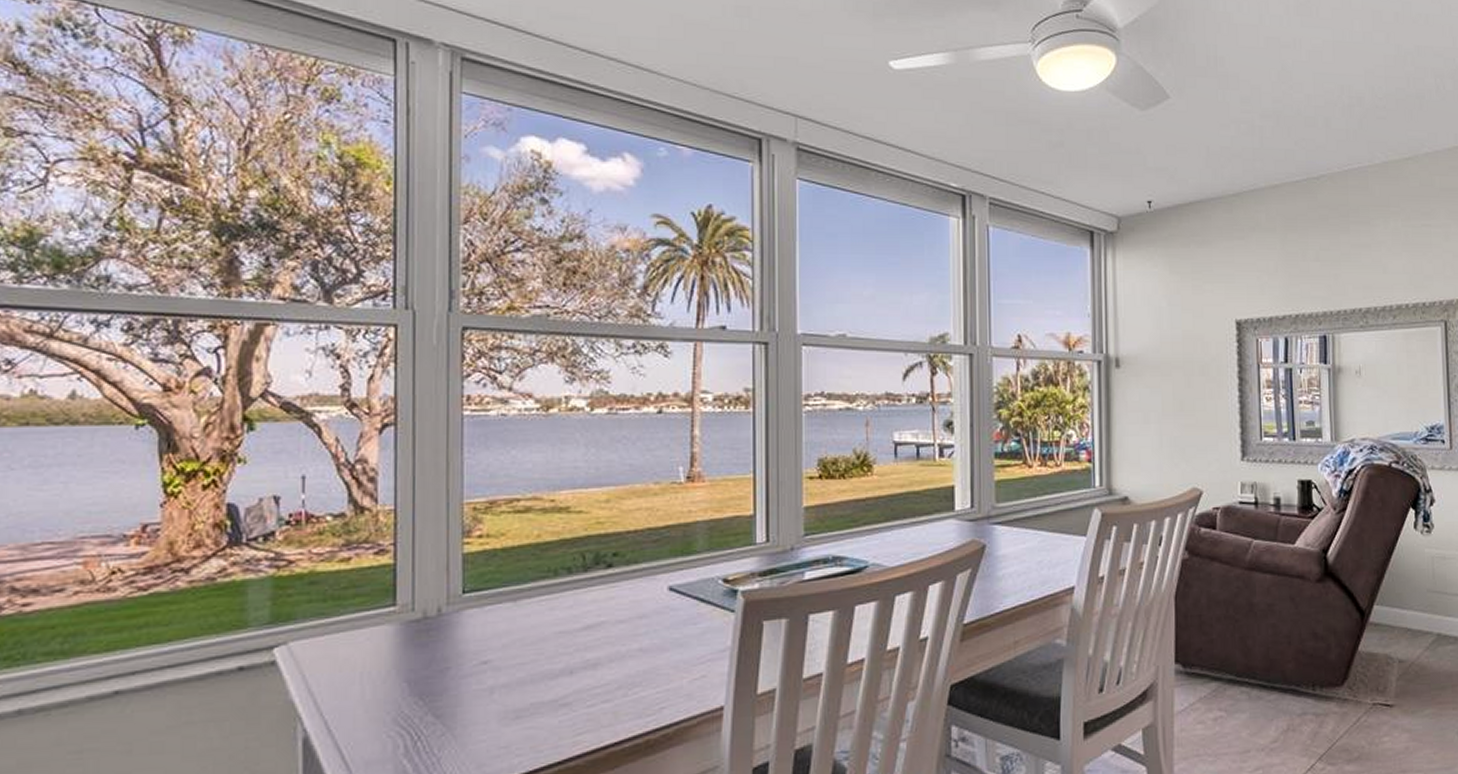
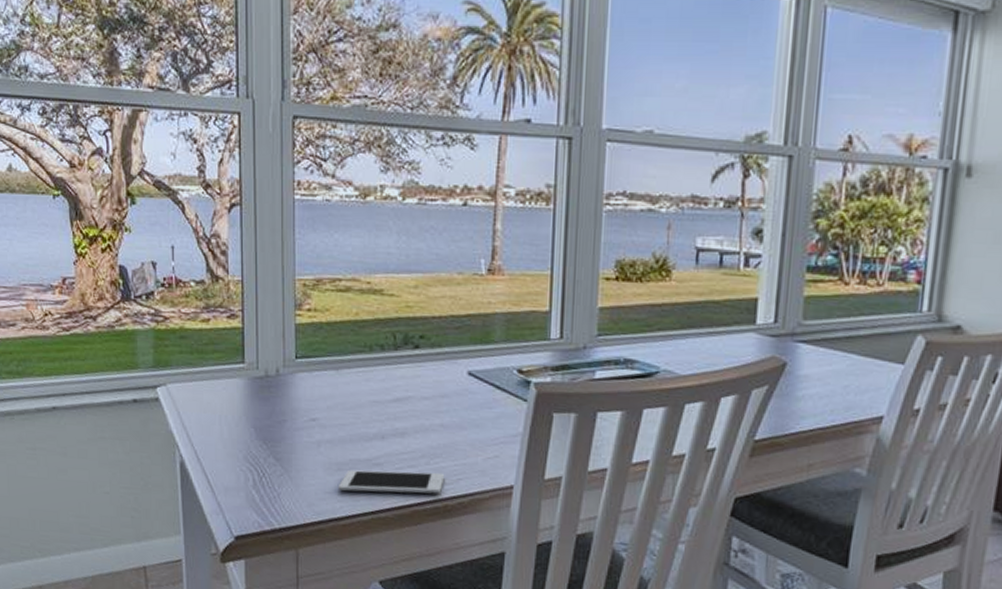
cell phone: none [515,703,646,744] -> present [337,469,445,494]

